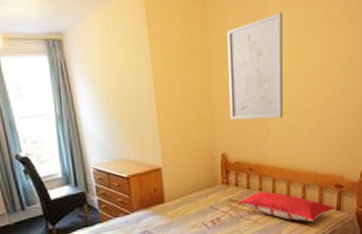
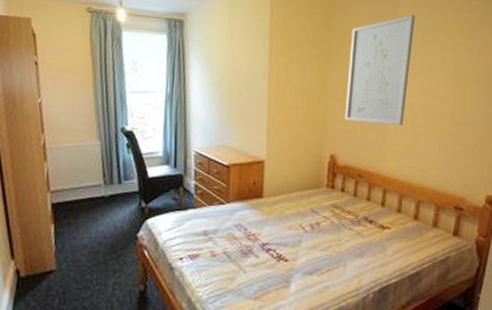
pillow: present [238,191,336,222] -> none [342,201,452,244]

